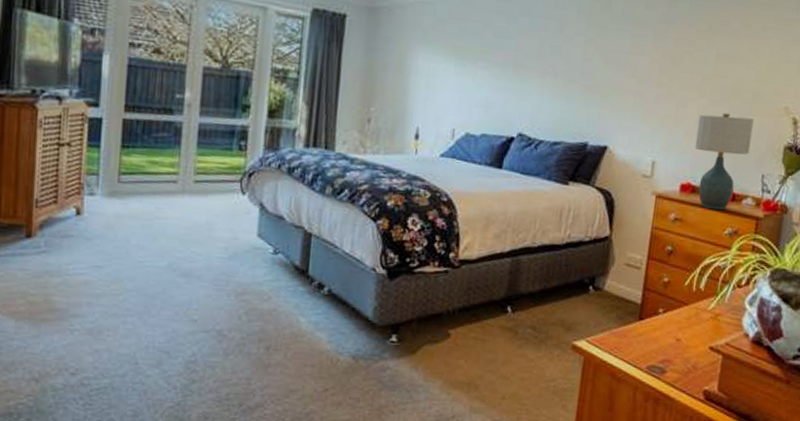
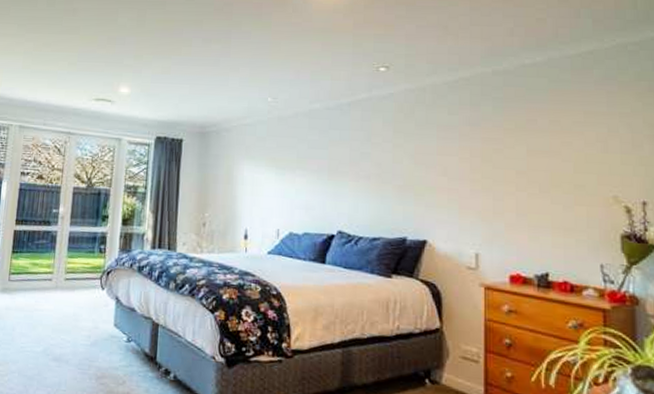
table lamp: present [694,112,754,211] -> none [519,204,581,302]

